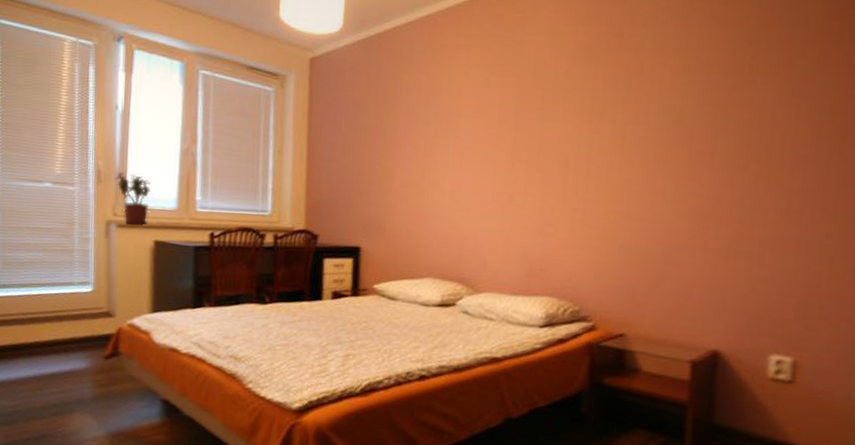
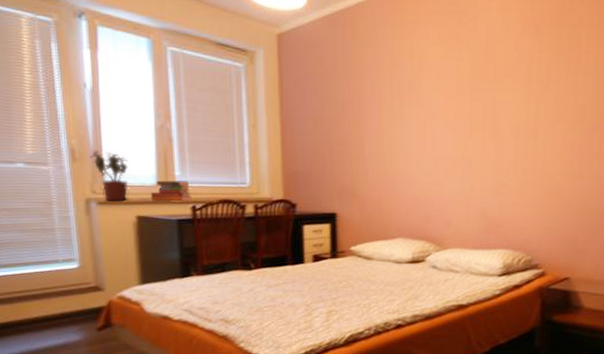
books: none [170,204,211,228] -> present [151,180,192,202]

